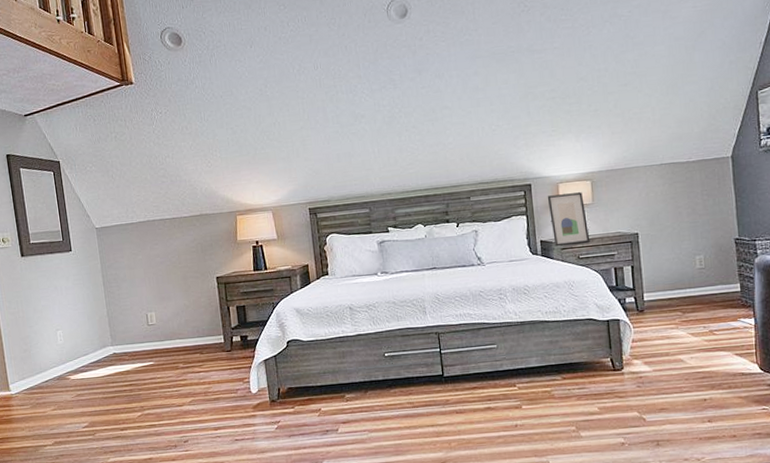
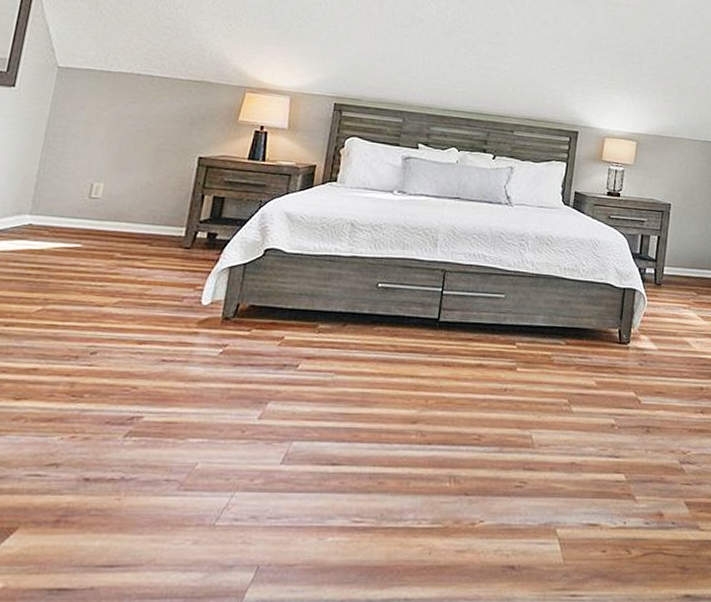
picture frame: present [547,191,590,247] -> none [588,147,626,203]

